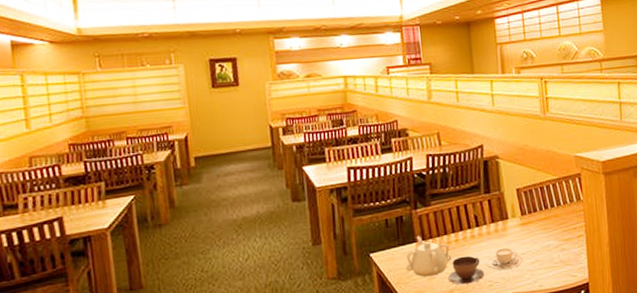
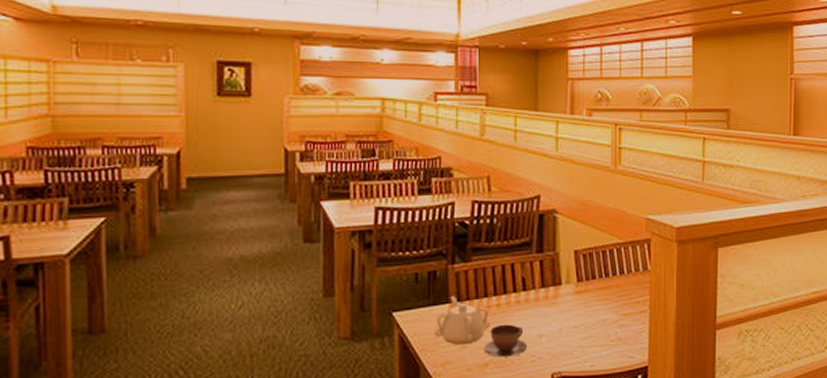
teacup: present [486,248,524,270] -> none [531,319,575,344]

